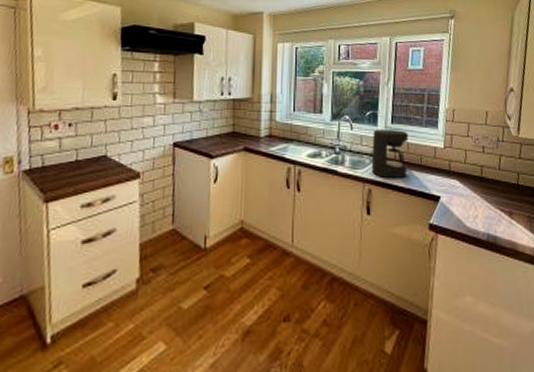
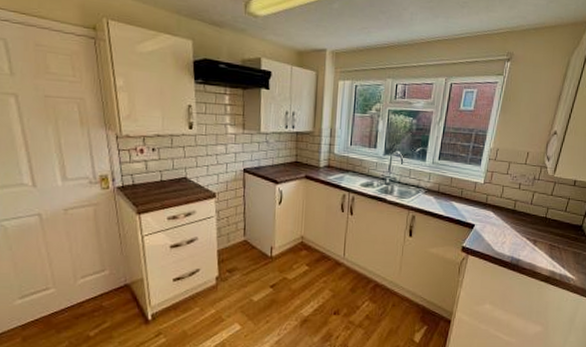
coffee maker: present [371,129,409,178] -> none [416,164,453,207]

